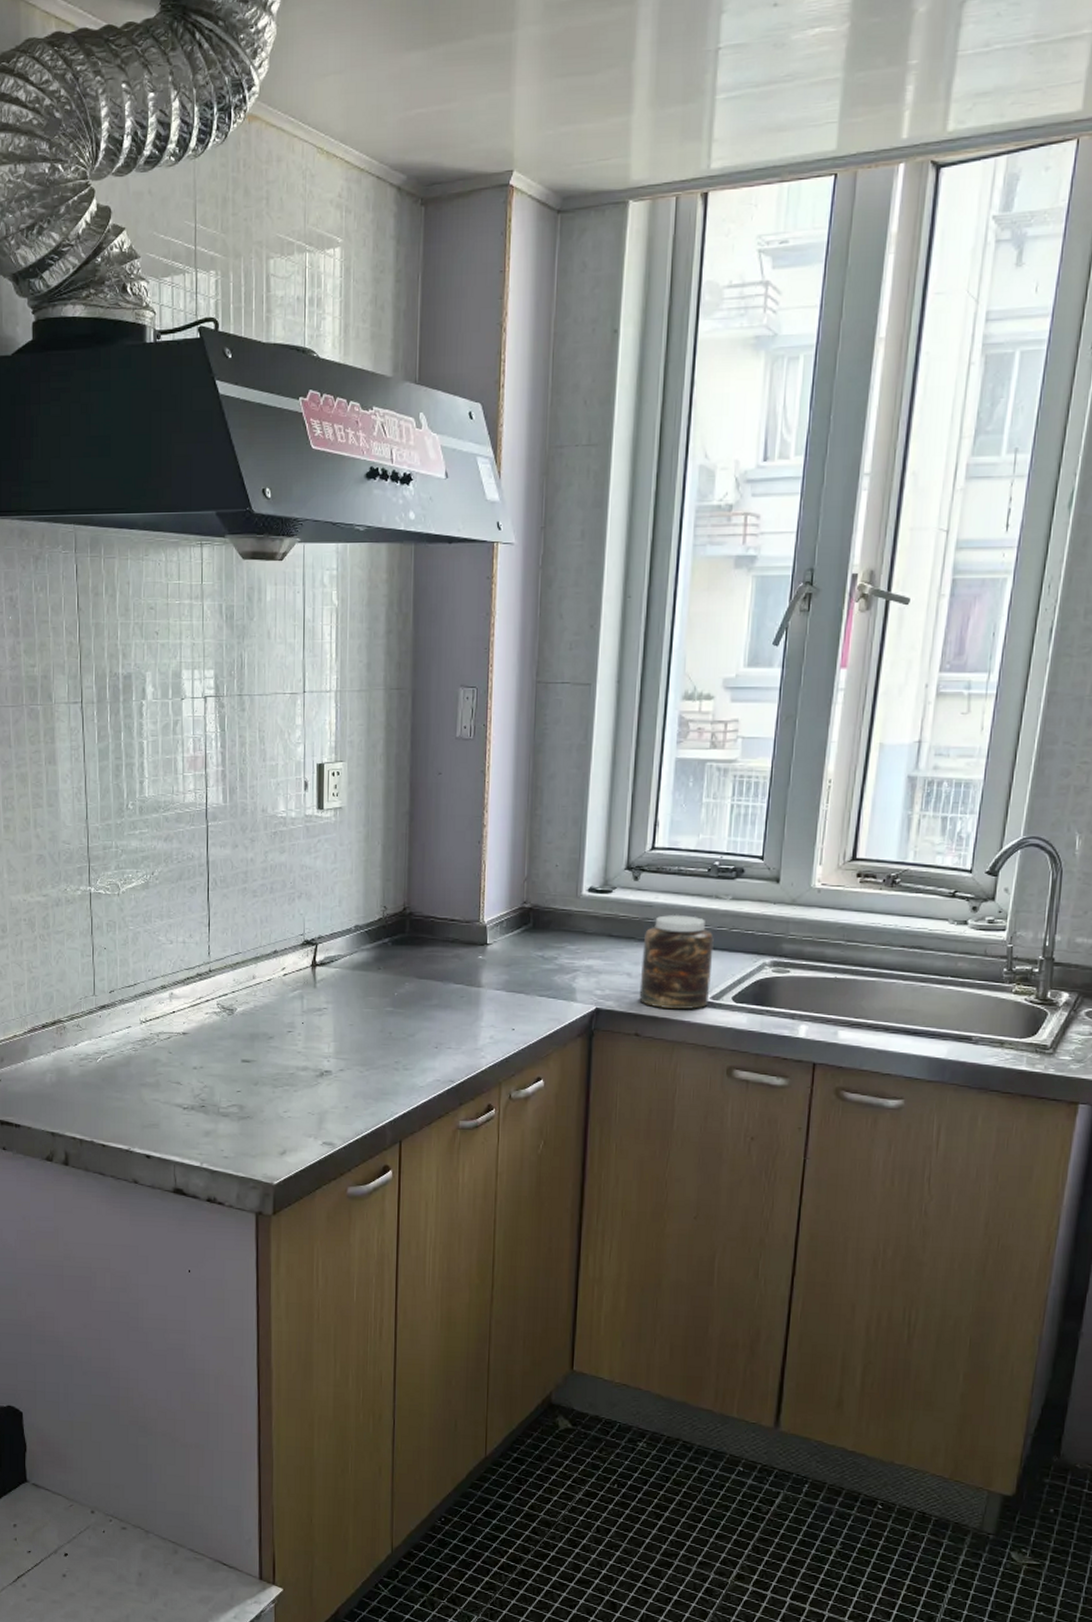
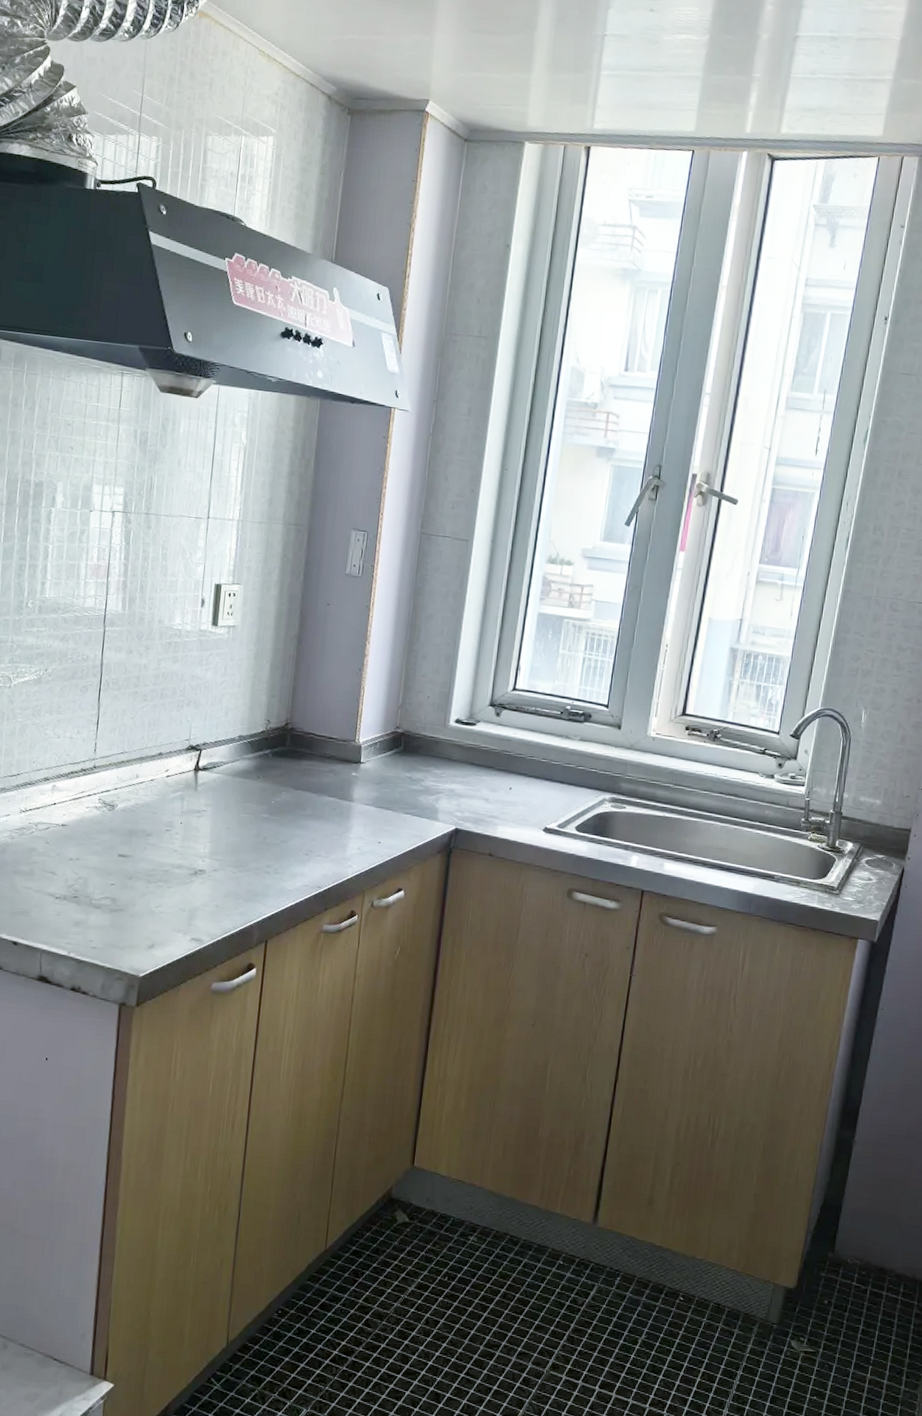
jar: present [639,915,714,1010] -> none [494,749,563,835]

